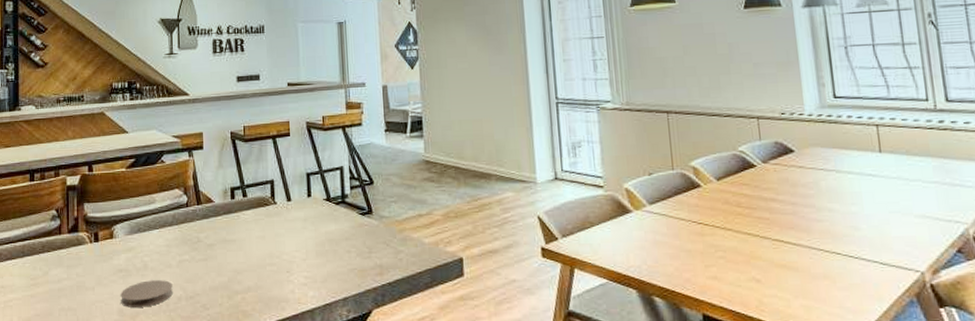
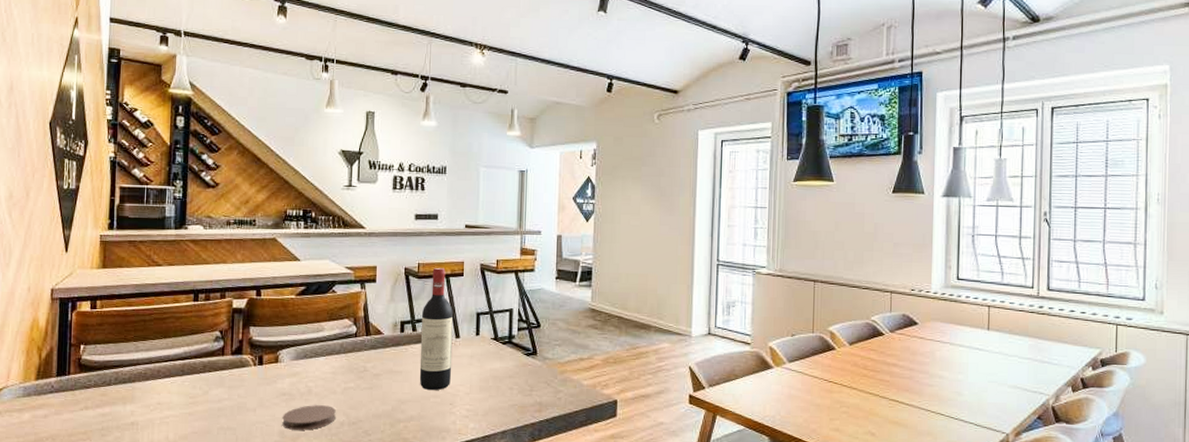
wine bottle: none [250,129,286,258] -> present [419,267,454,390]

